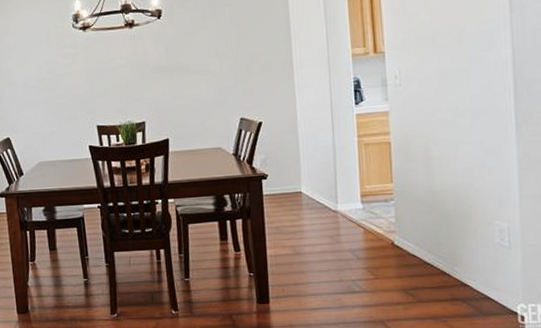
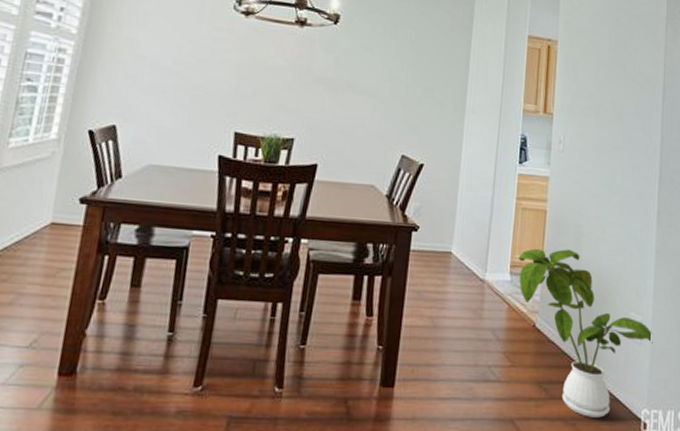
house plant: none [367,173,524,315] -> present [518,248,653,418]

